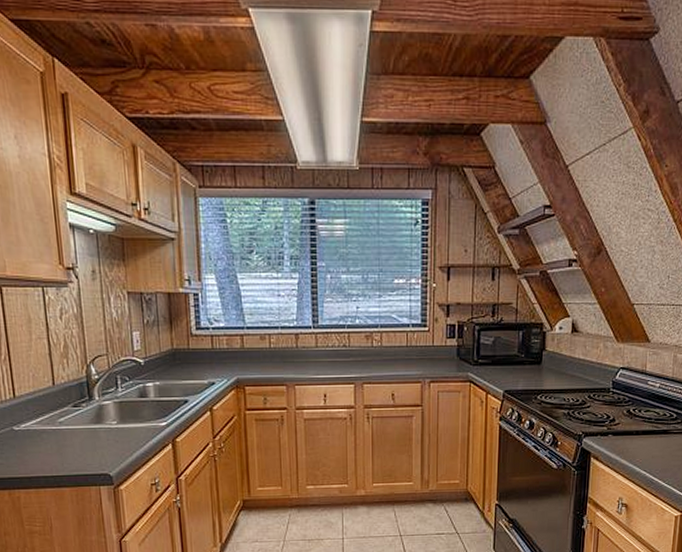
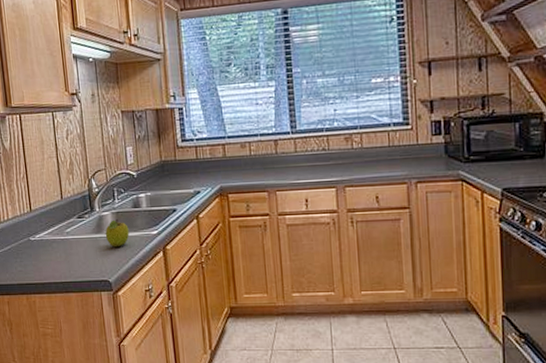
fruit: none [105,409,134,439] -> present [105,219,130,248]

